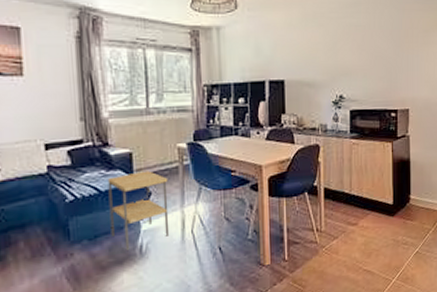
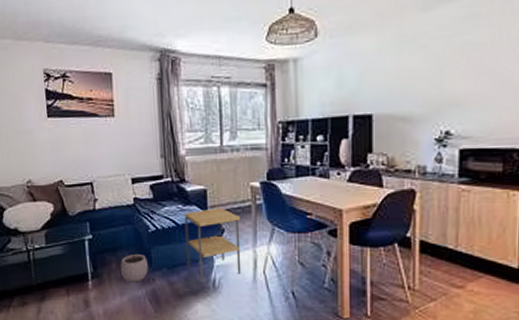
plant pot: none [29,222,65,262] -> present [120,249,148,283]

